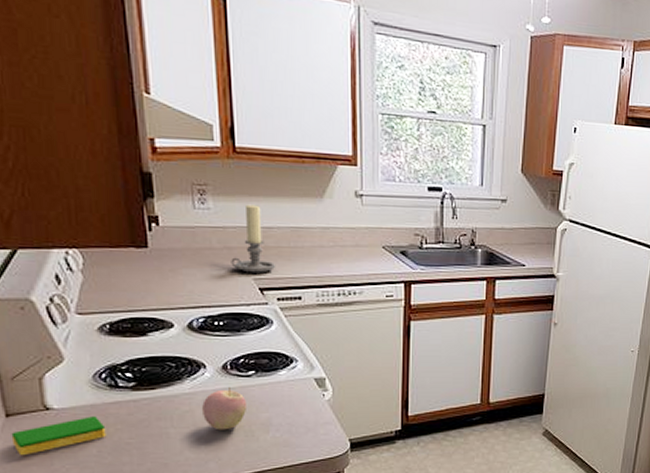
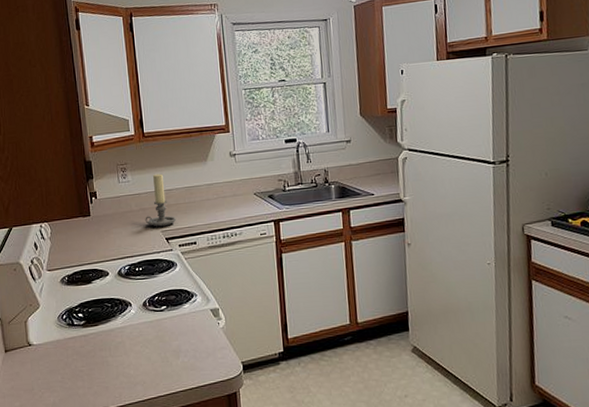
dish sponge: present [11,416,107,456] -> none [8,349,67,383]
apple: present [202,386,248,430] -> none [130,320,162,358]

